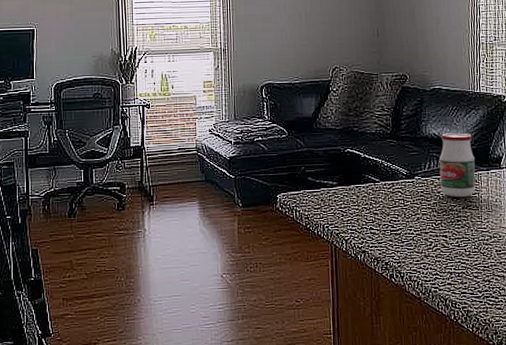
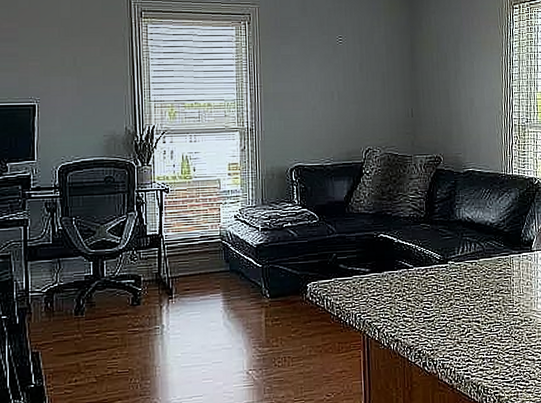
jar: present [439,133,476,198] -> none [472,216,508,282]

